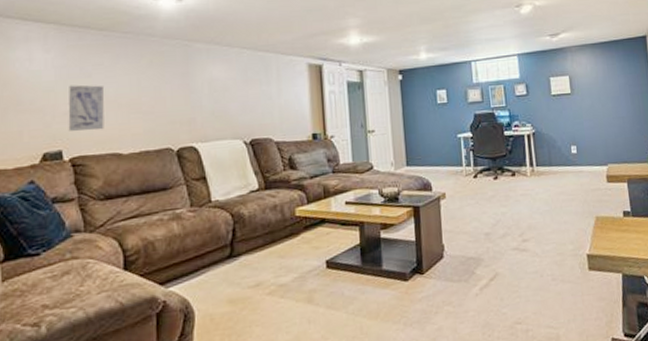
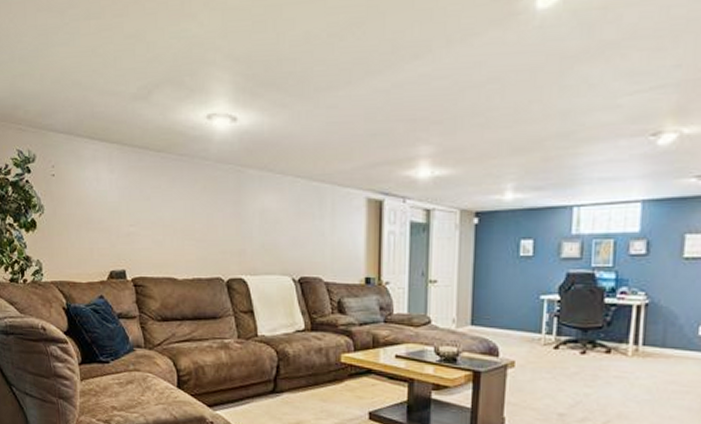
wall art: present [68,85,105,132] -> none [130,207,162,254]

